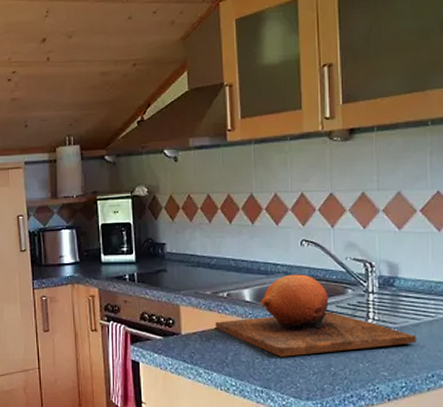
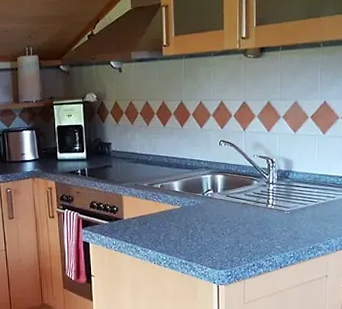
chopping board: present [215,274,417,357] -> none [150,169,303,236]

